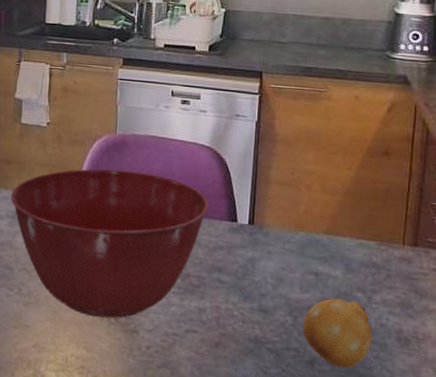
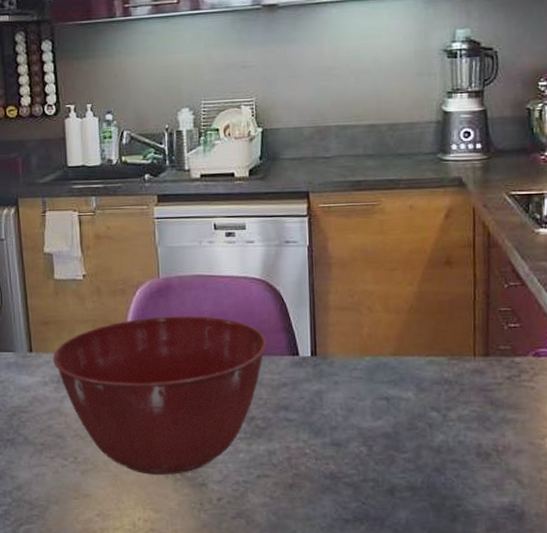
fruit: present [303,298,373,368] -> none [379,421,452,492]

